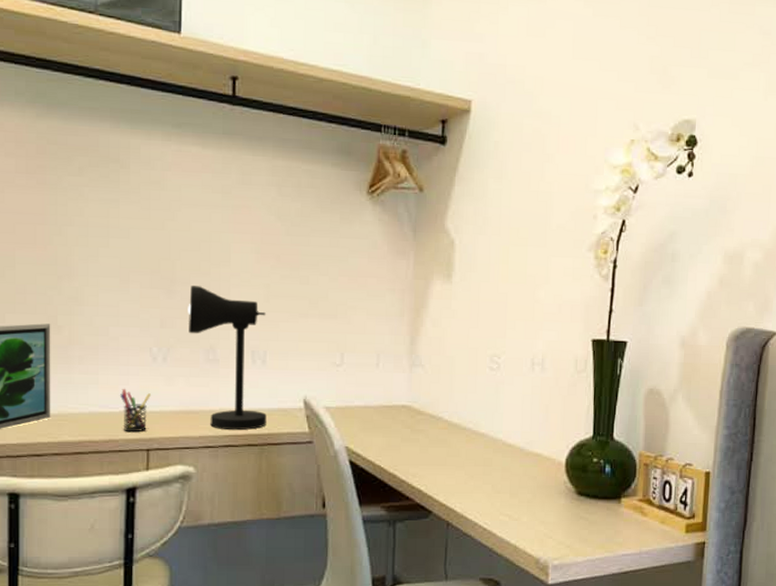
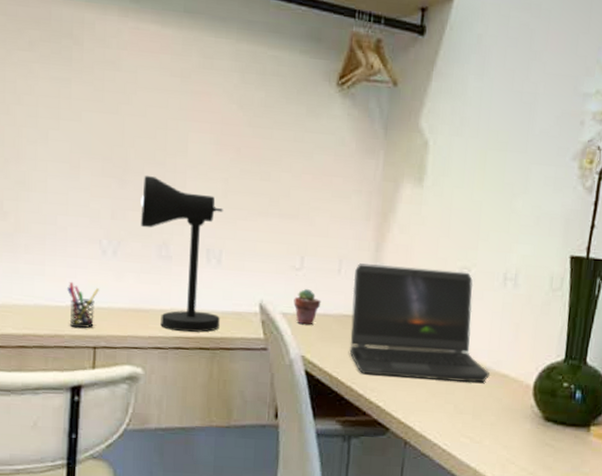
potted succulent: none [336,383,362,417] -> present [293,289,322,325]
laptop computer: none [390,357,523,464] -> present [349,263,489,383]

